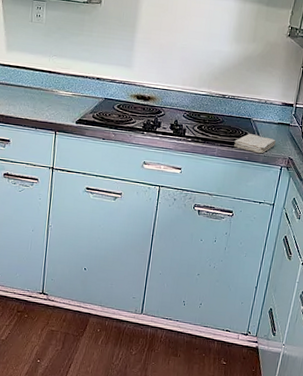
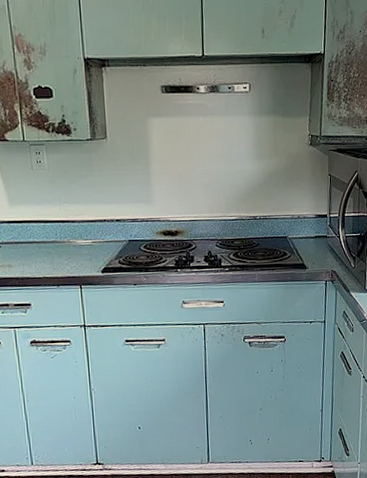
washcloth: present [234,134,276,154] -> none [274,252,316,272]

